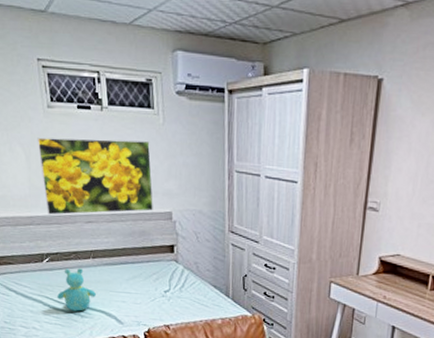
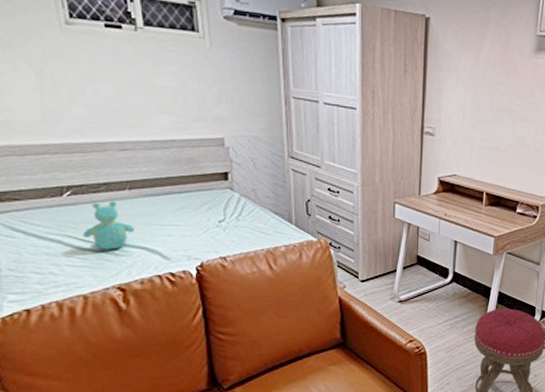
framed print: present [37,137,153,215] -> none [52,56,202,143]

